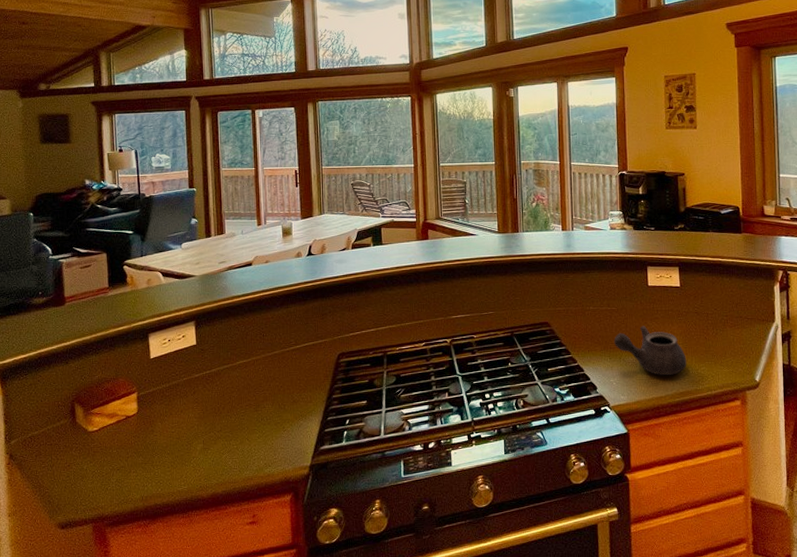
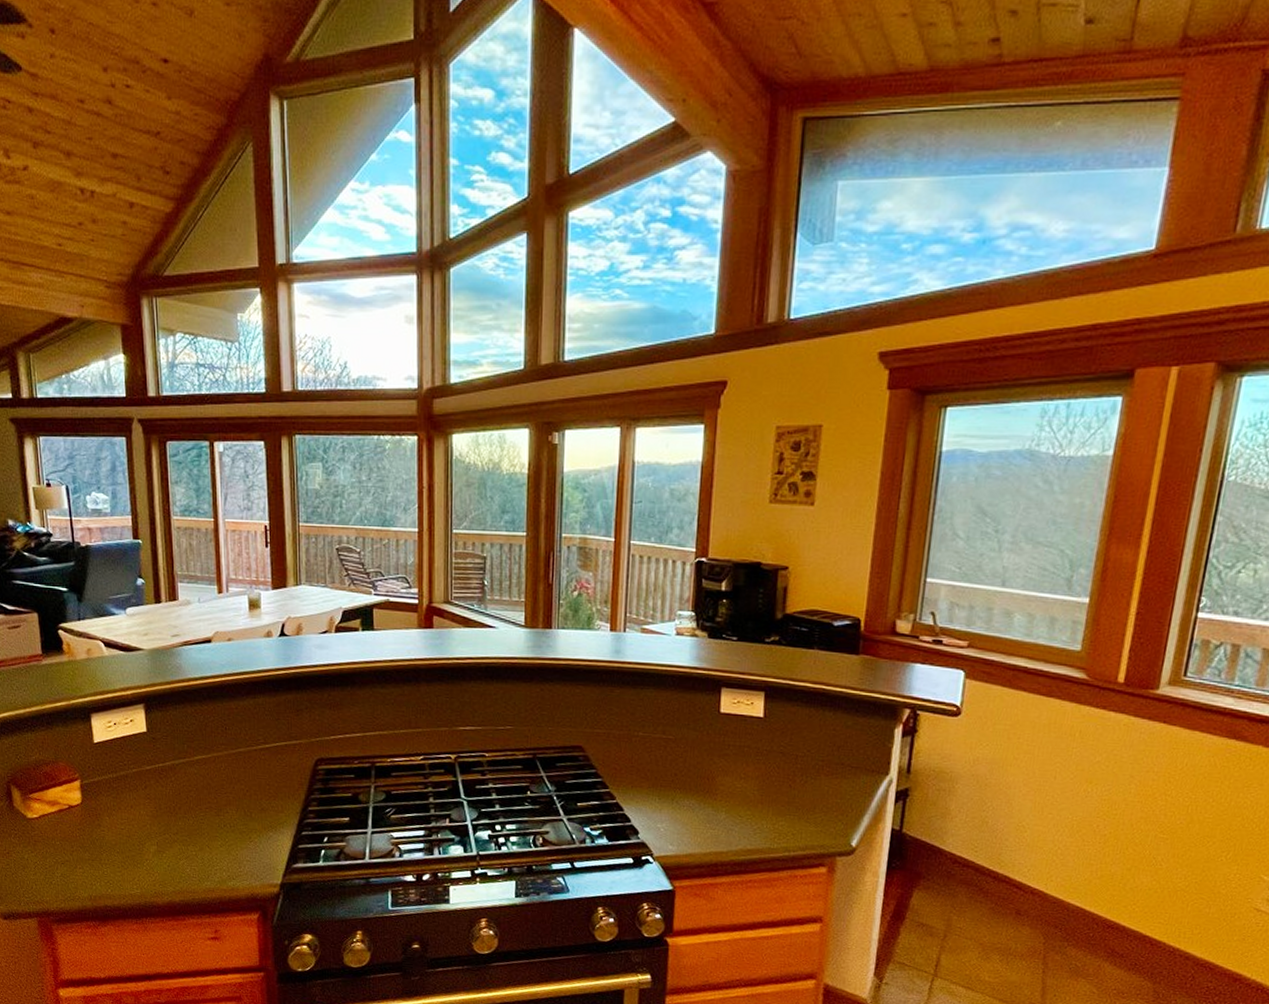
teapot: present [614,326,687,375] -> none [666,762,762,827]

